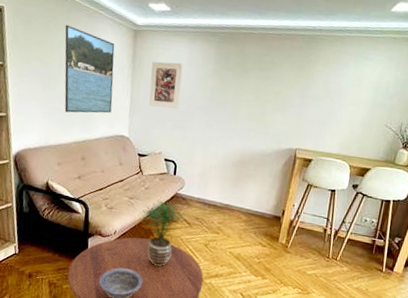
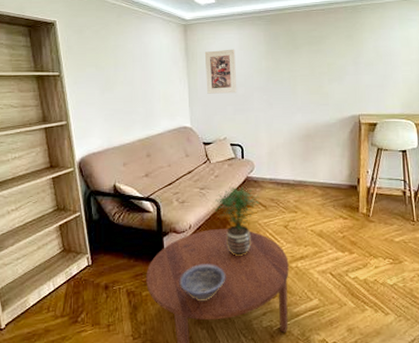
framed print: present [64,24,115,113] -> none [116,29,171,112]

